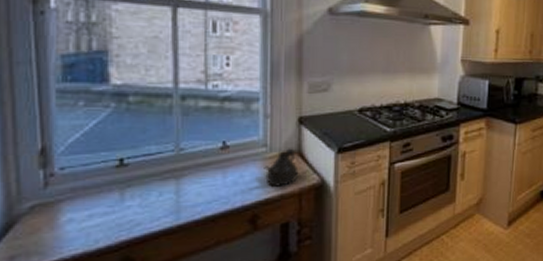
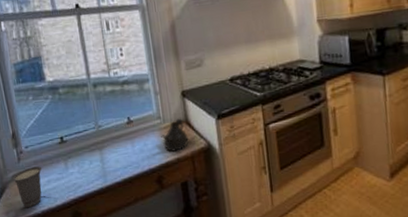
cup: none [28,195,83,252] -> present [11,166,43,208]

